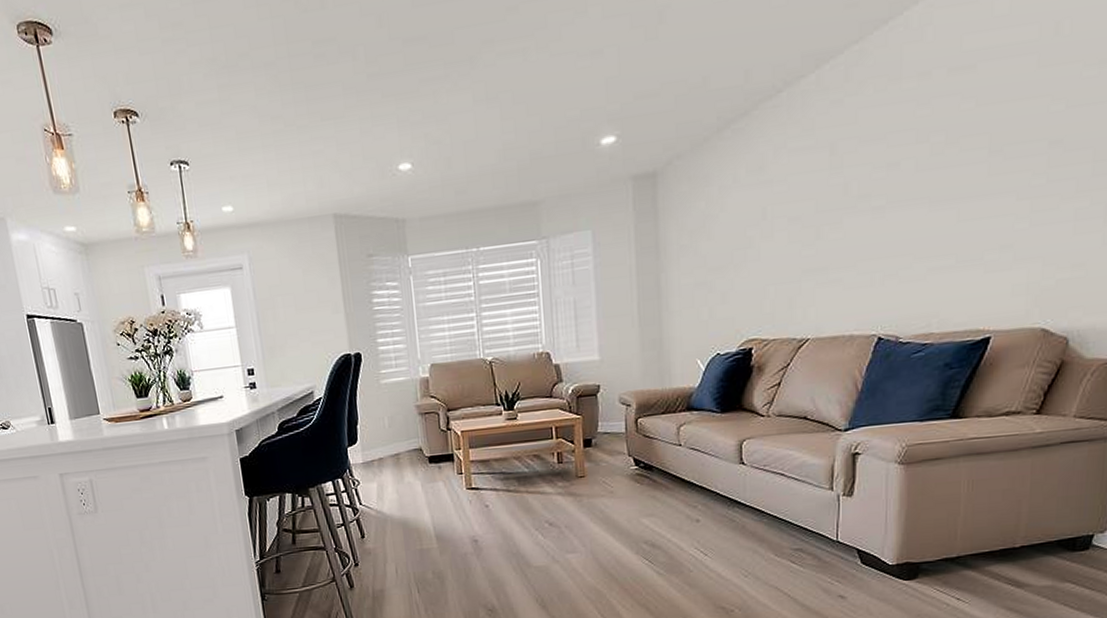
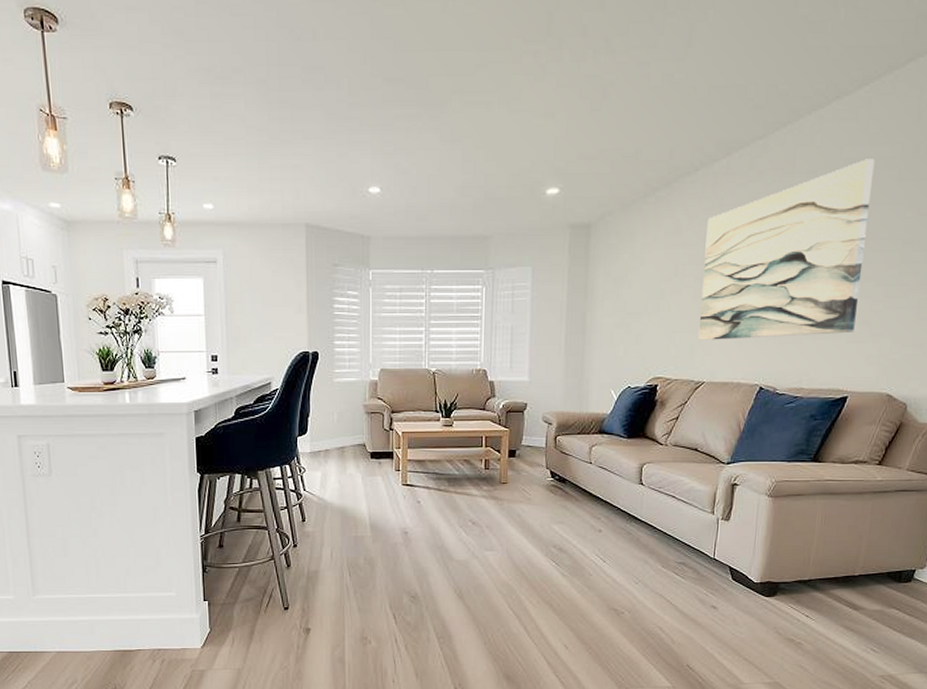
wall art: none [796,46,1006,291] -> present [697,159,875,340]

